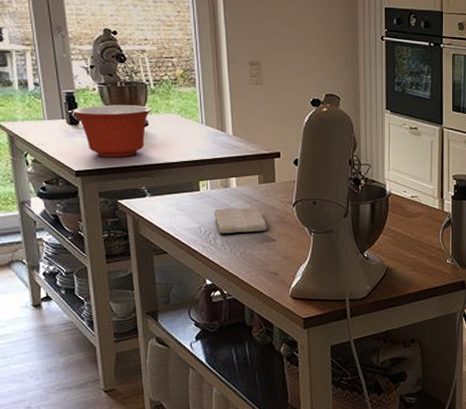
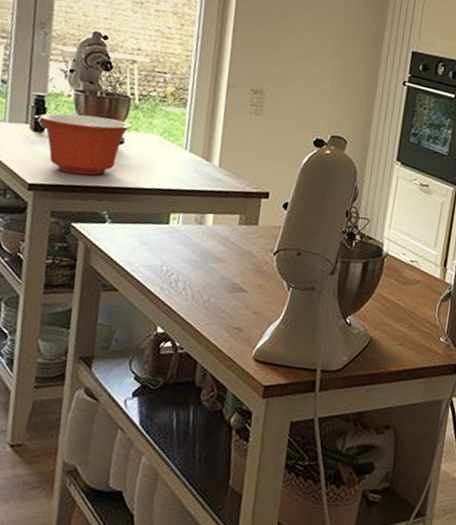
washcloth: present [213,206,267,234] -> none [179,247,241,279]

